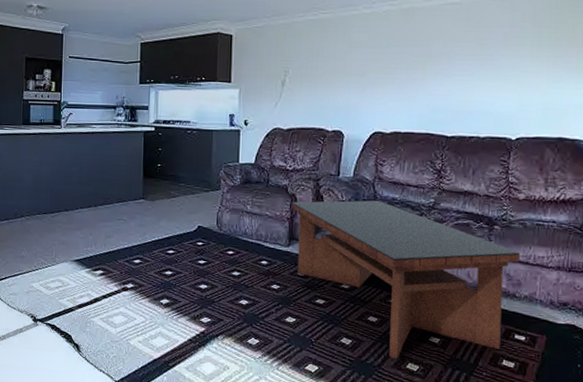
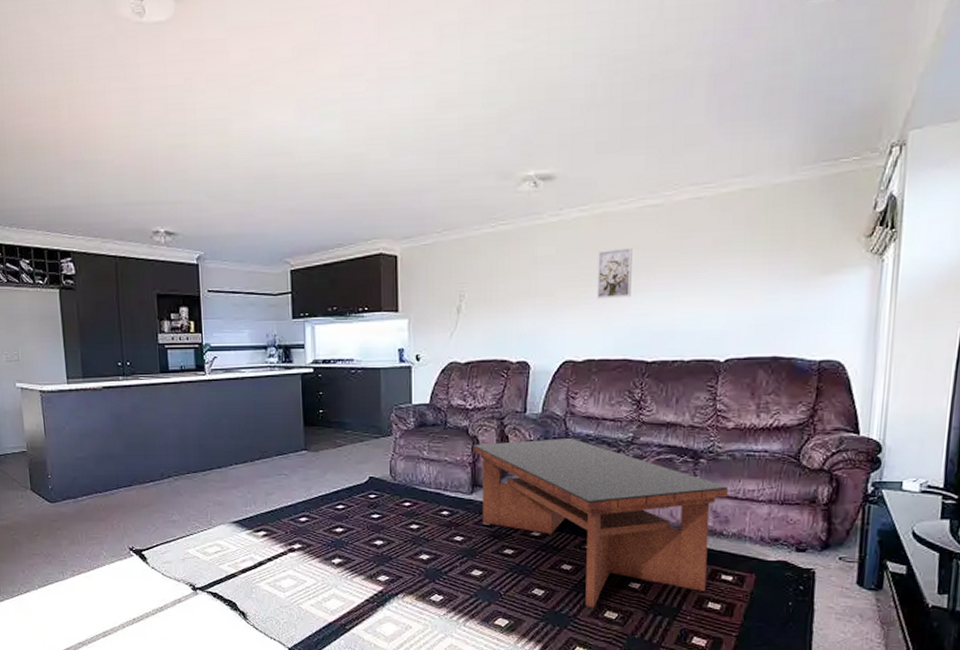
wall art: none [404,37,435,80] -> present [597,247,633,299]

